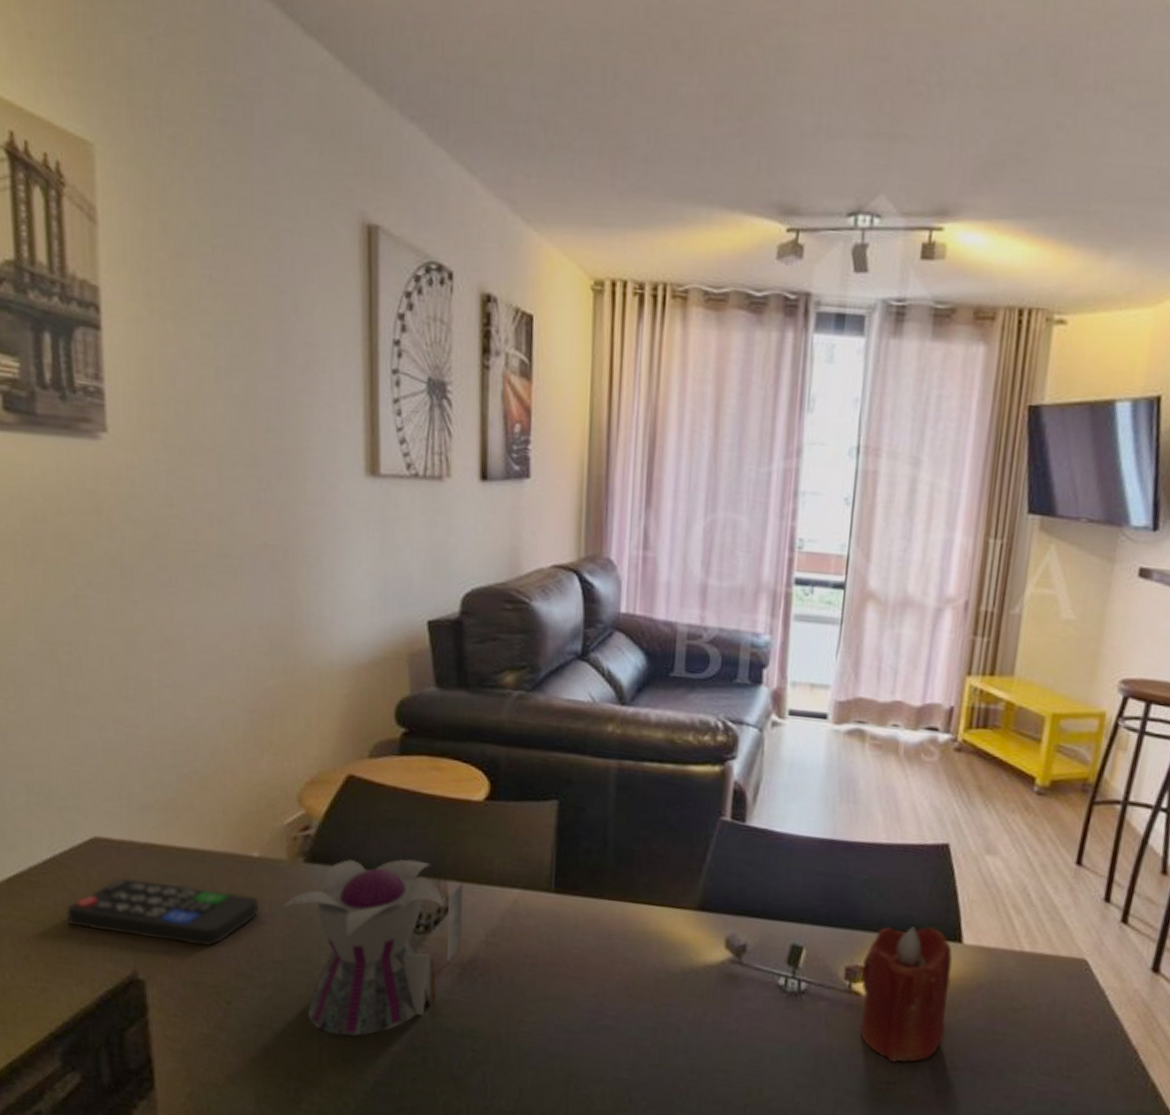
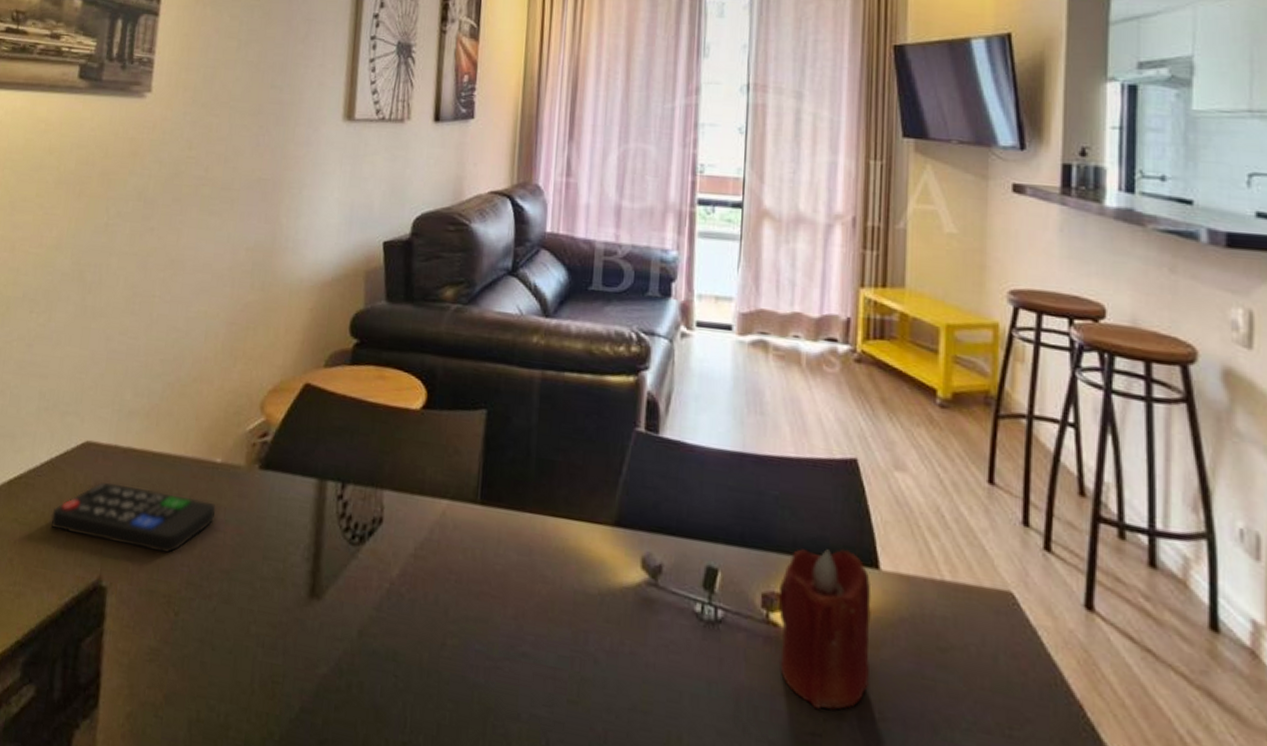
teapot: present [283,859,464,1036] -> none [236,466,398,655]

